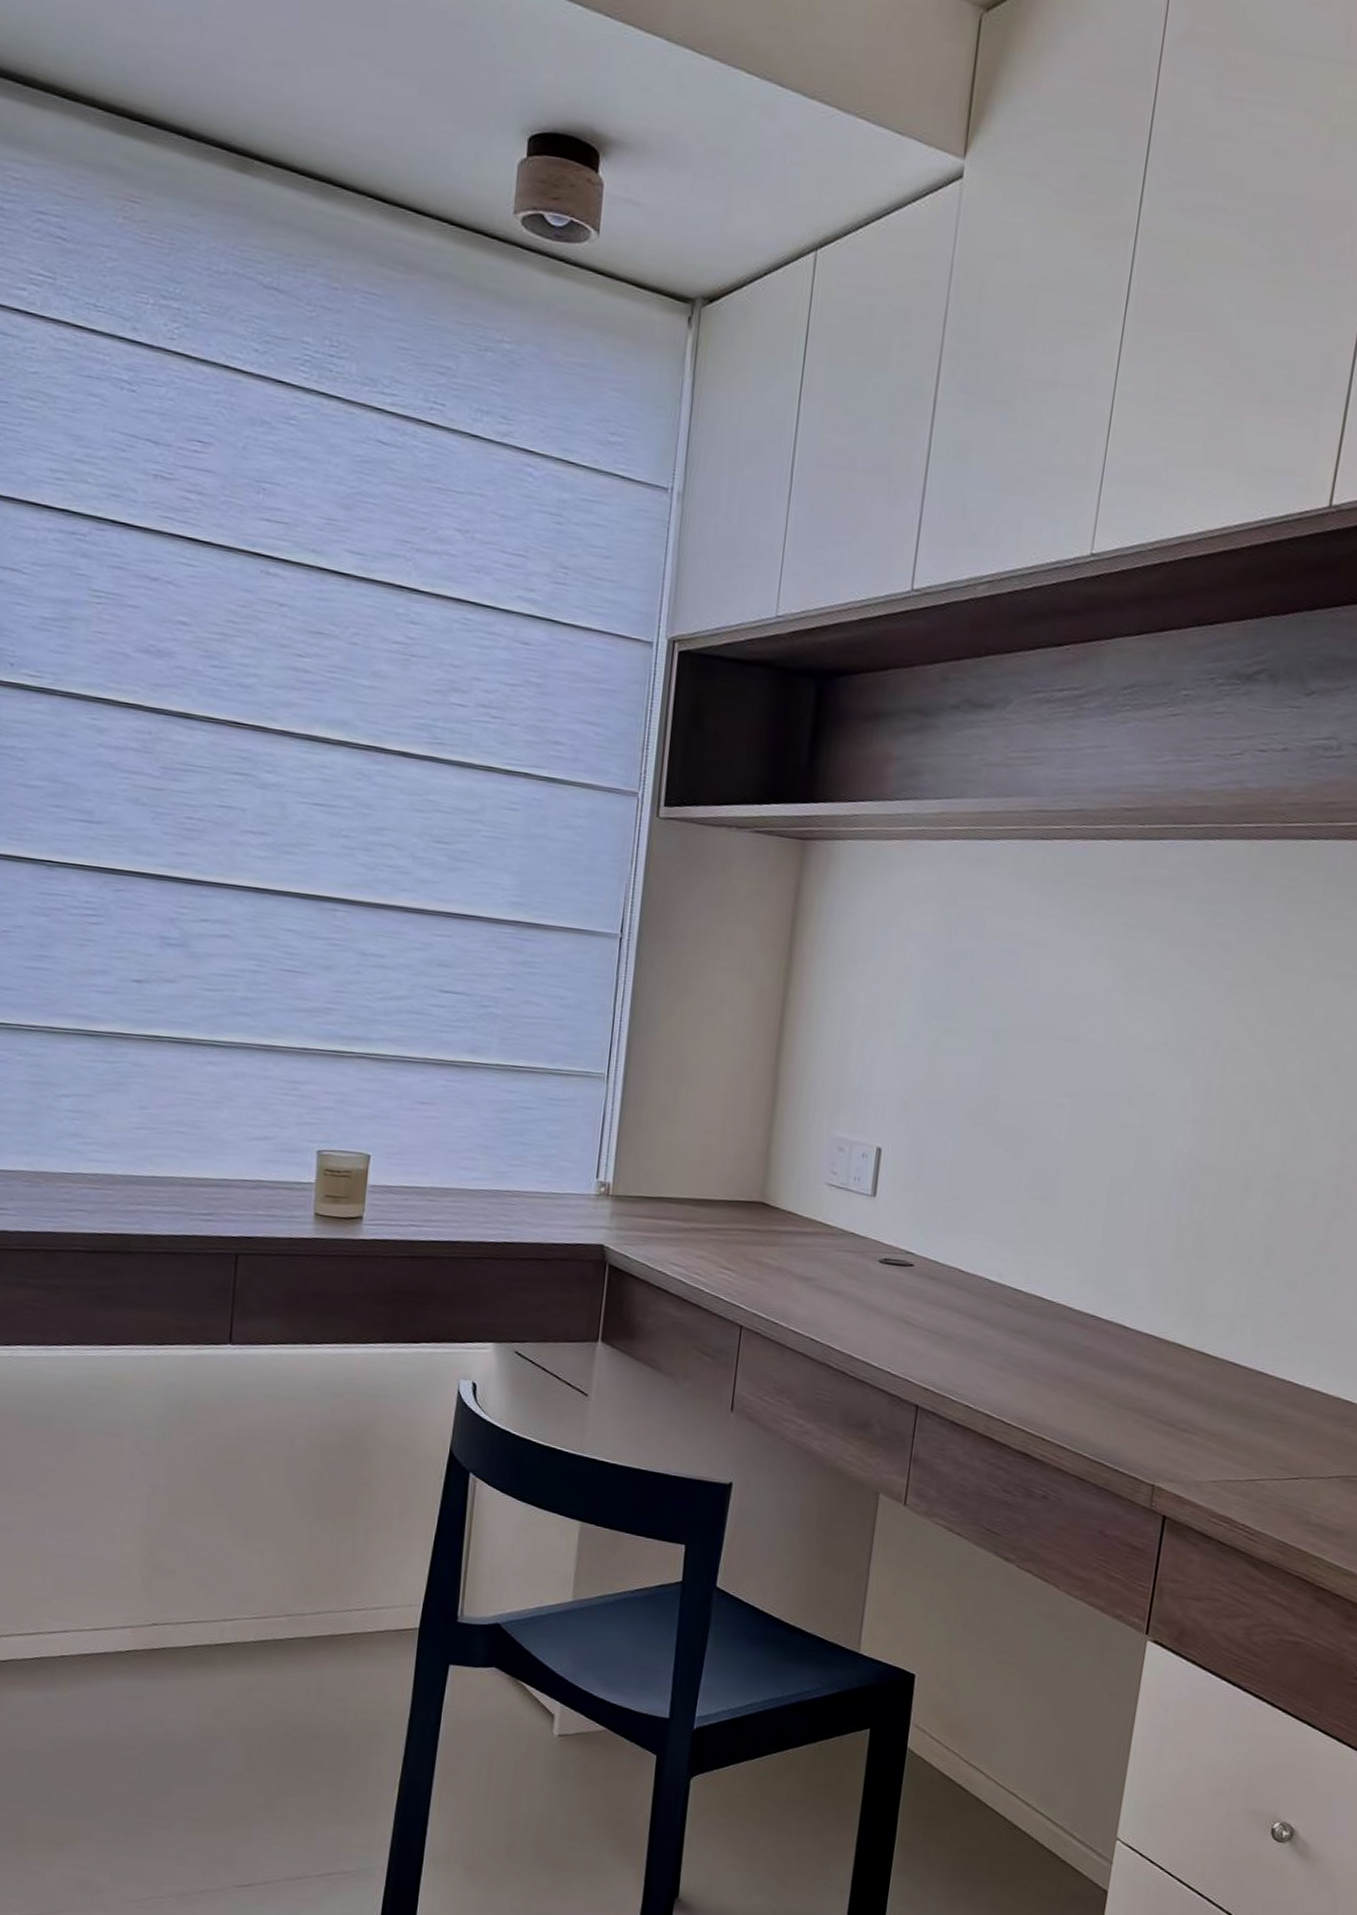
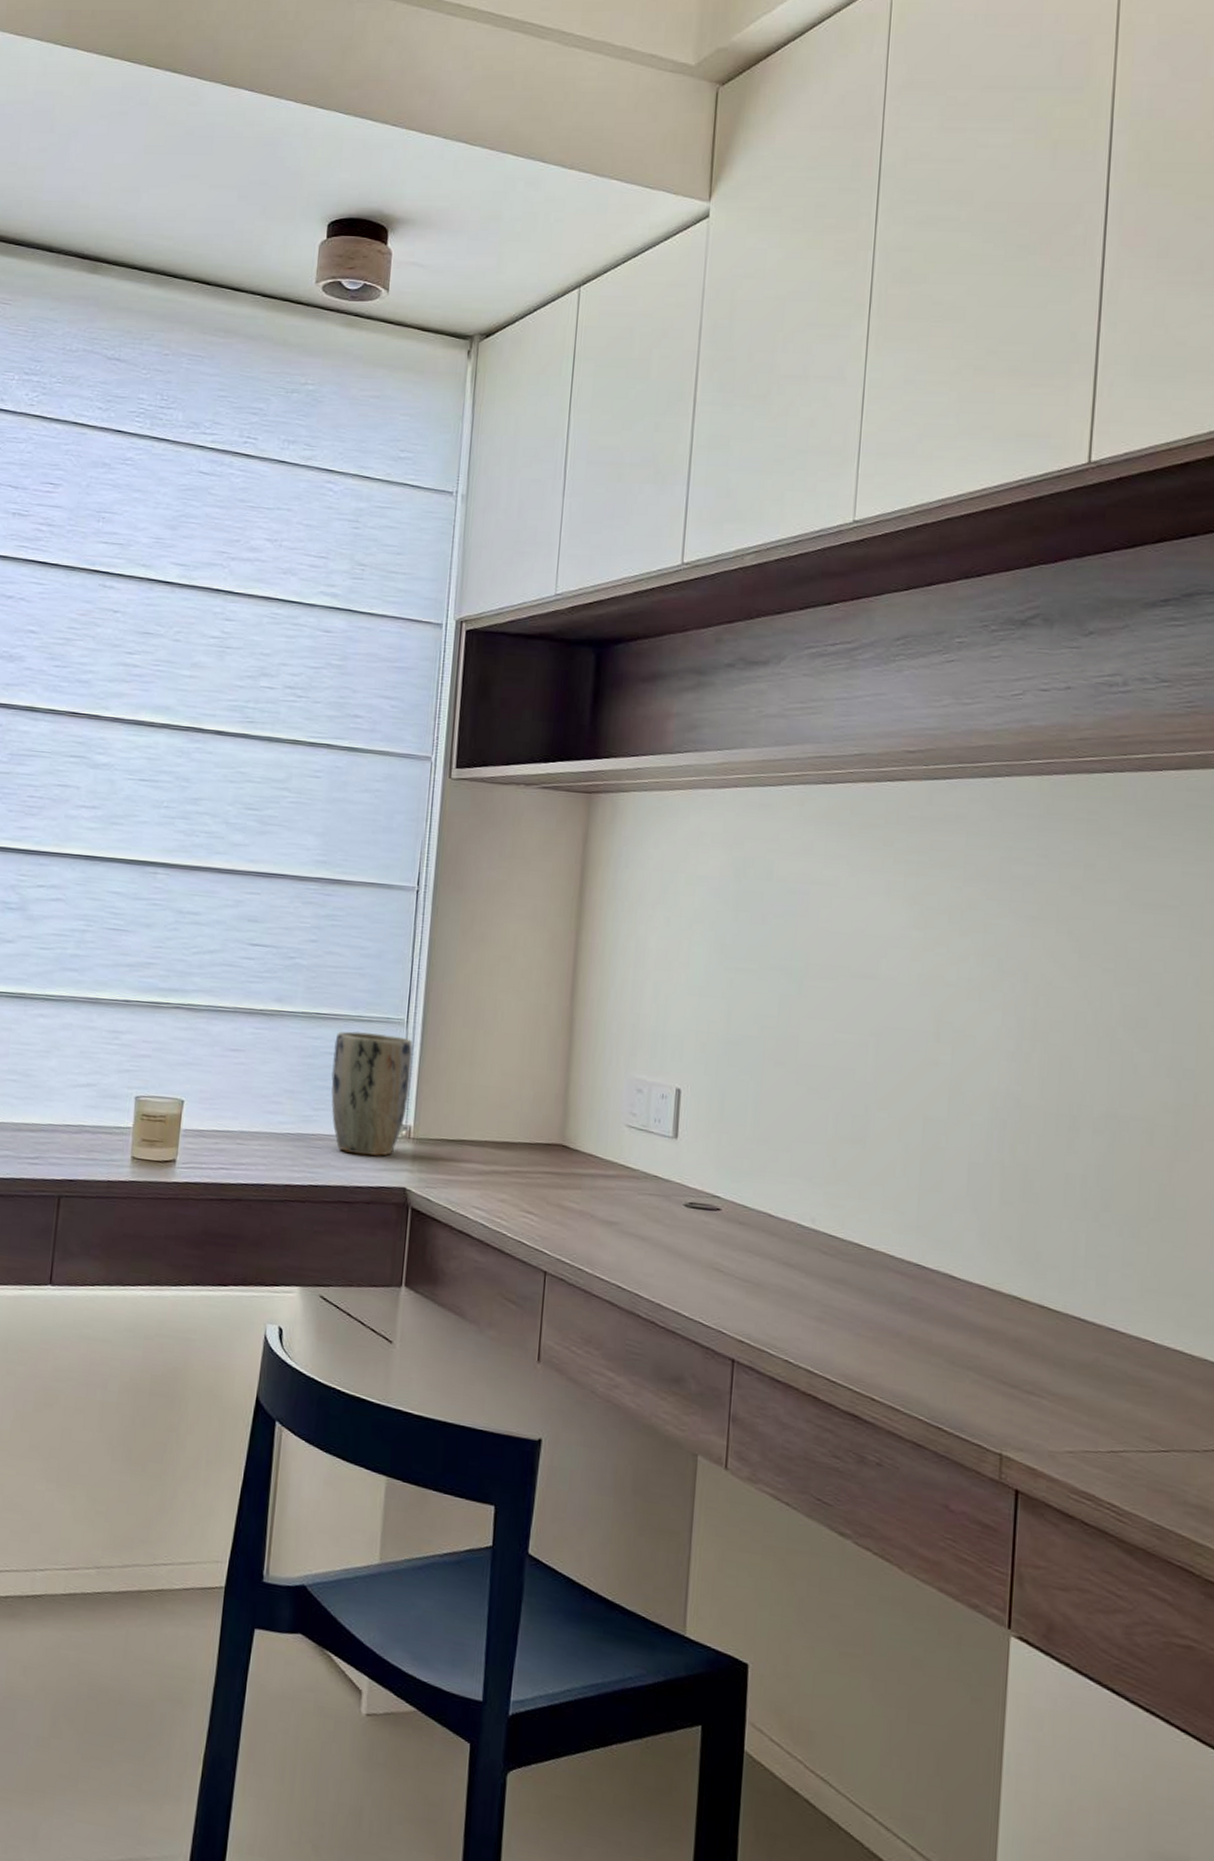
plant pot: none [527,1085,613,1213] -> present [331,1031,413,1156]

